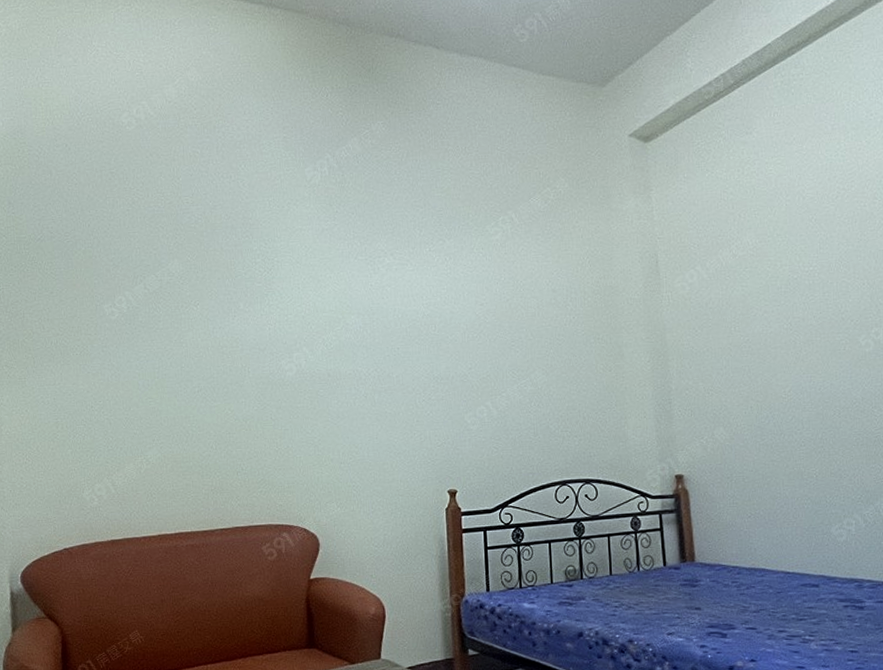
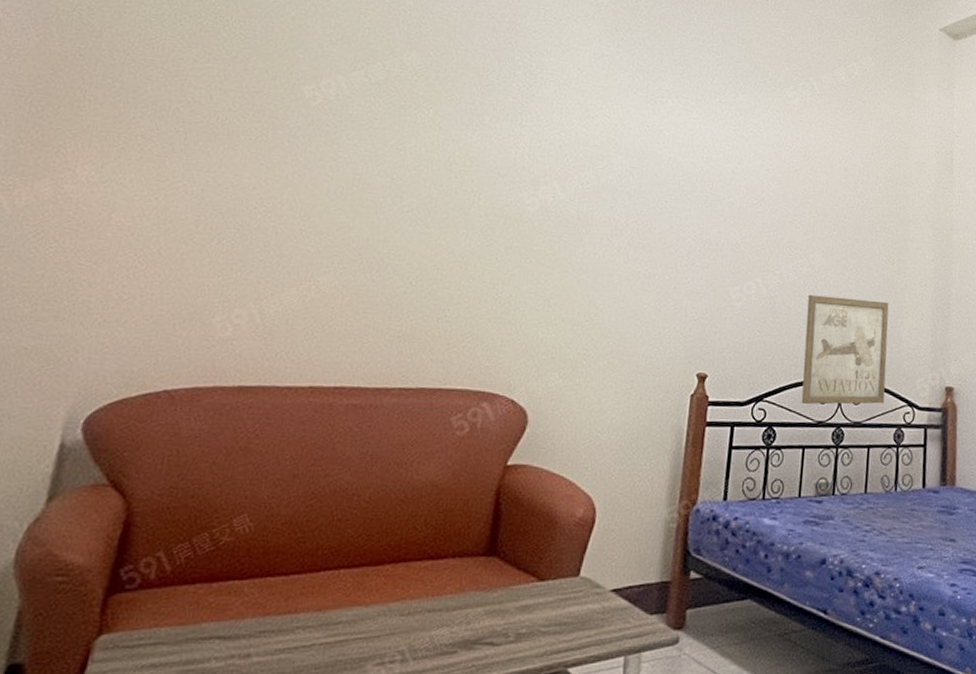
wall art: none [535,406,619,506] -> present [801,294,889,405]

